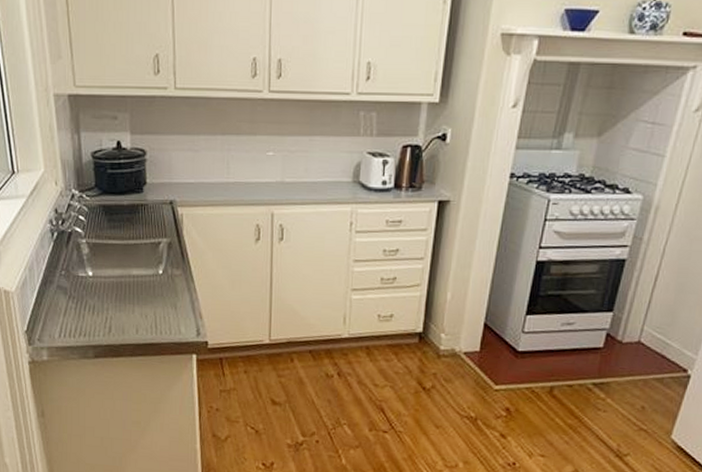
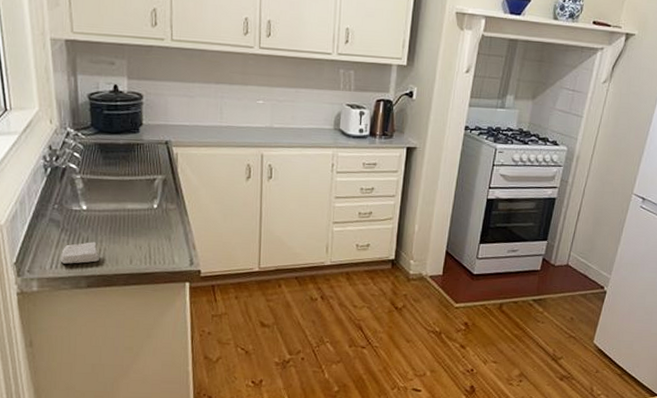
soap bar: none [68,310,106,333] -> present [60,242,99,264]

